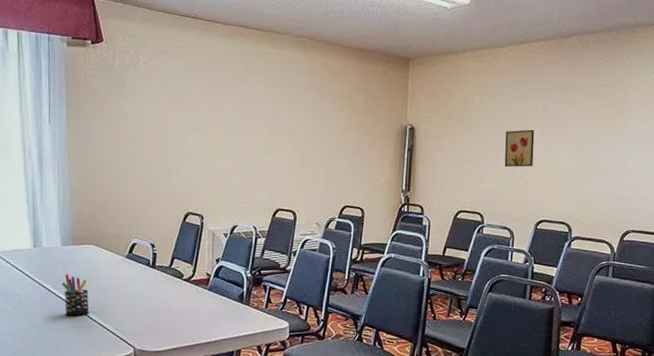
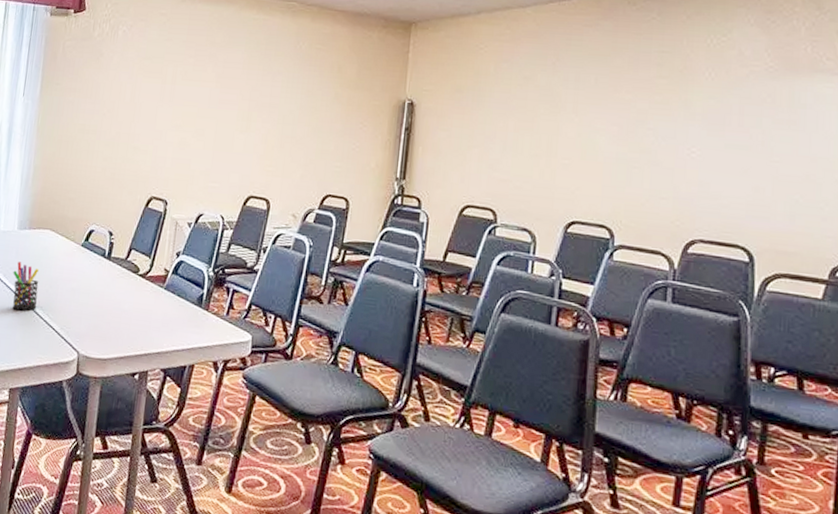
wall art: present [504,129,535,167] -> none [525,106,565,153]

